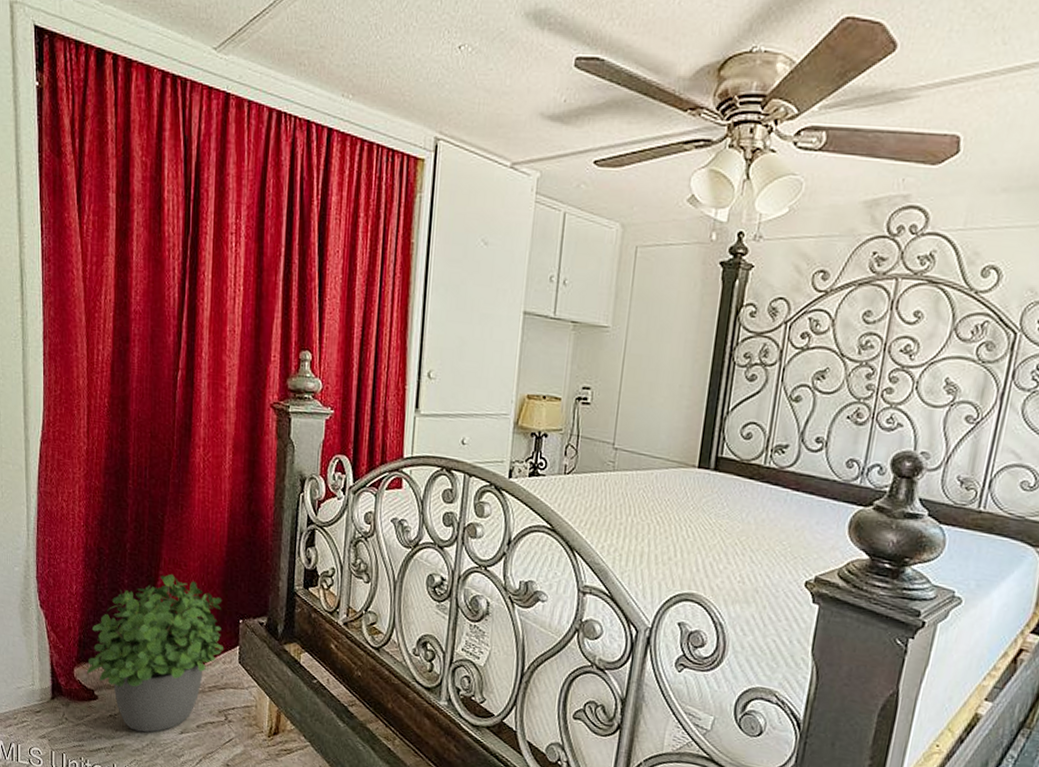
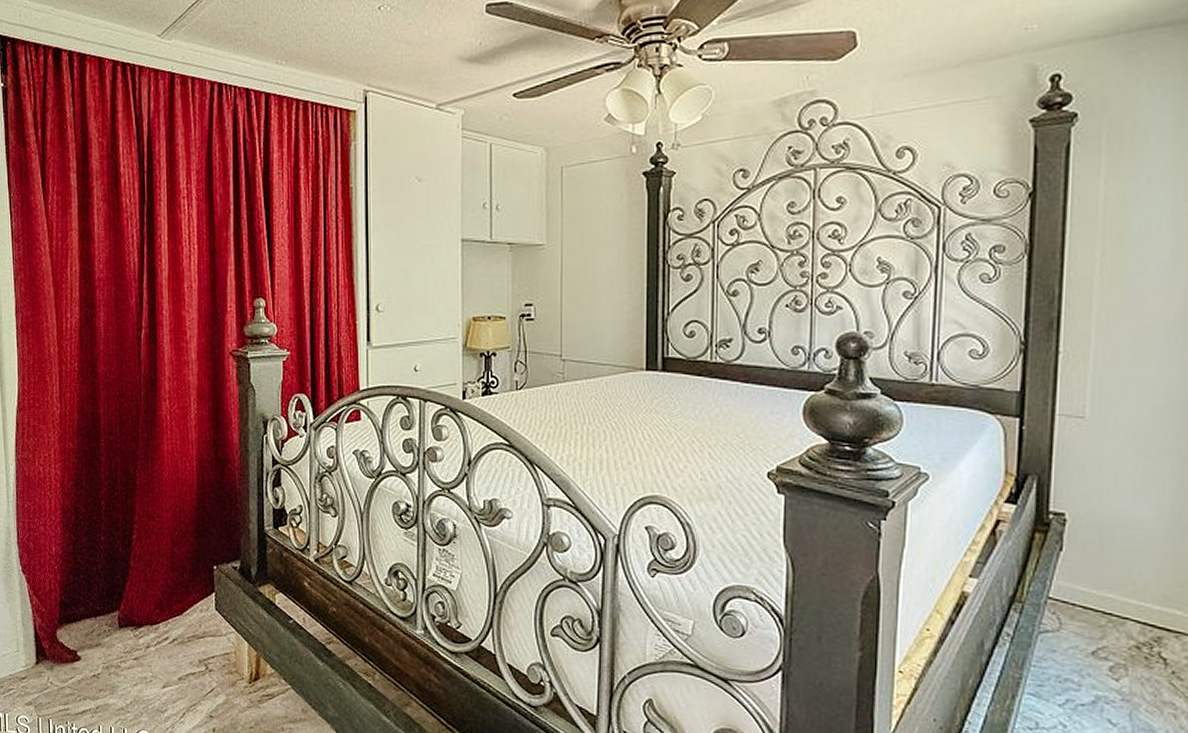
potted plant: present [87,574,223,733] -> none [69,527,200,690]

